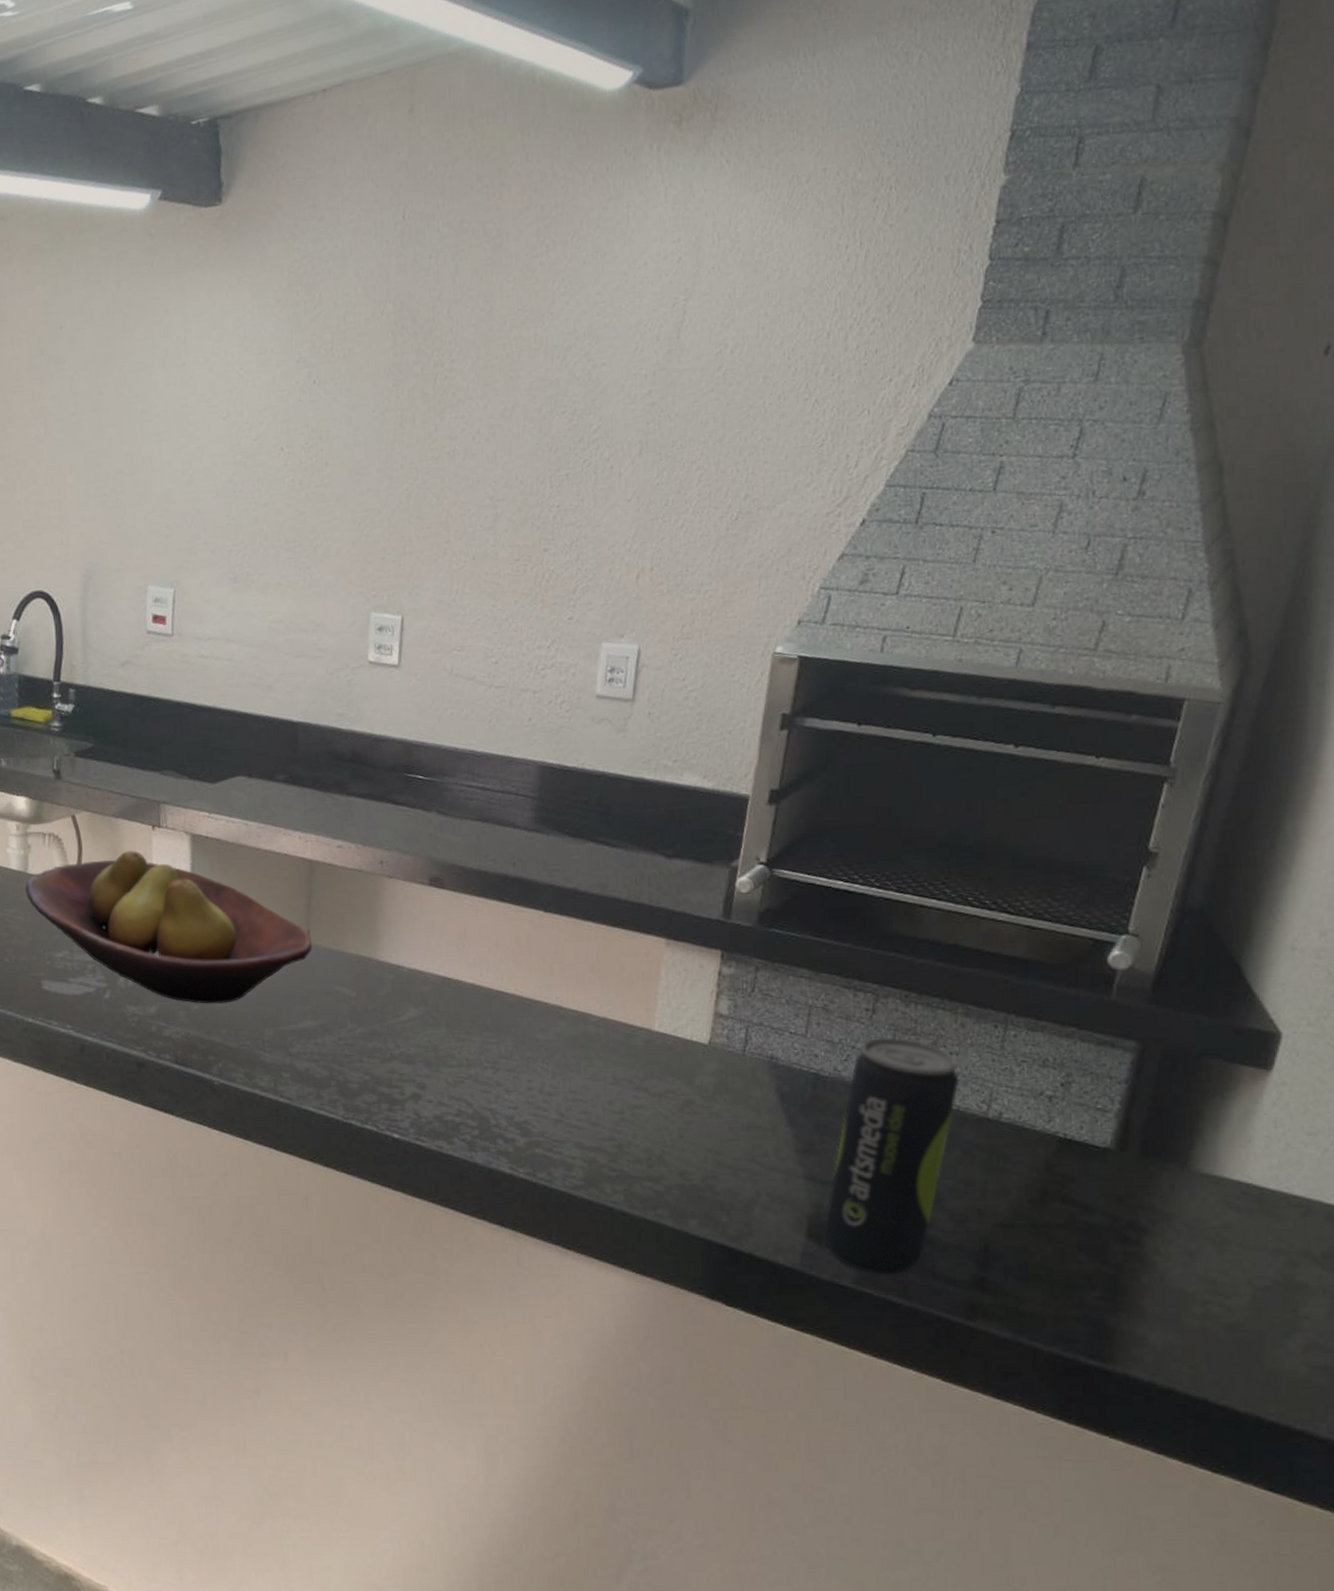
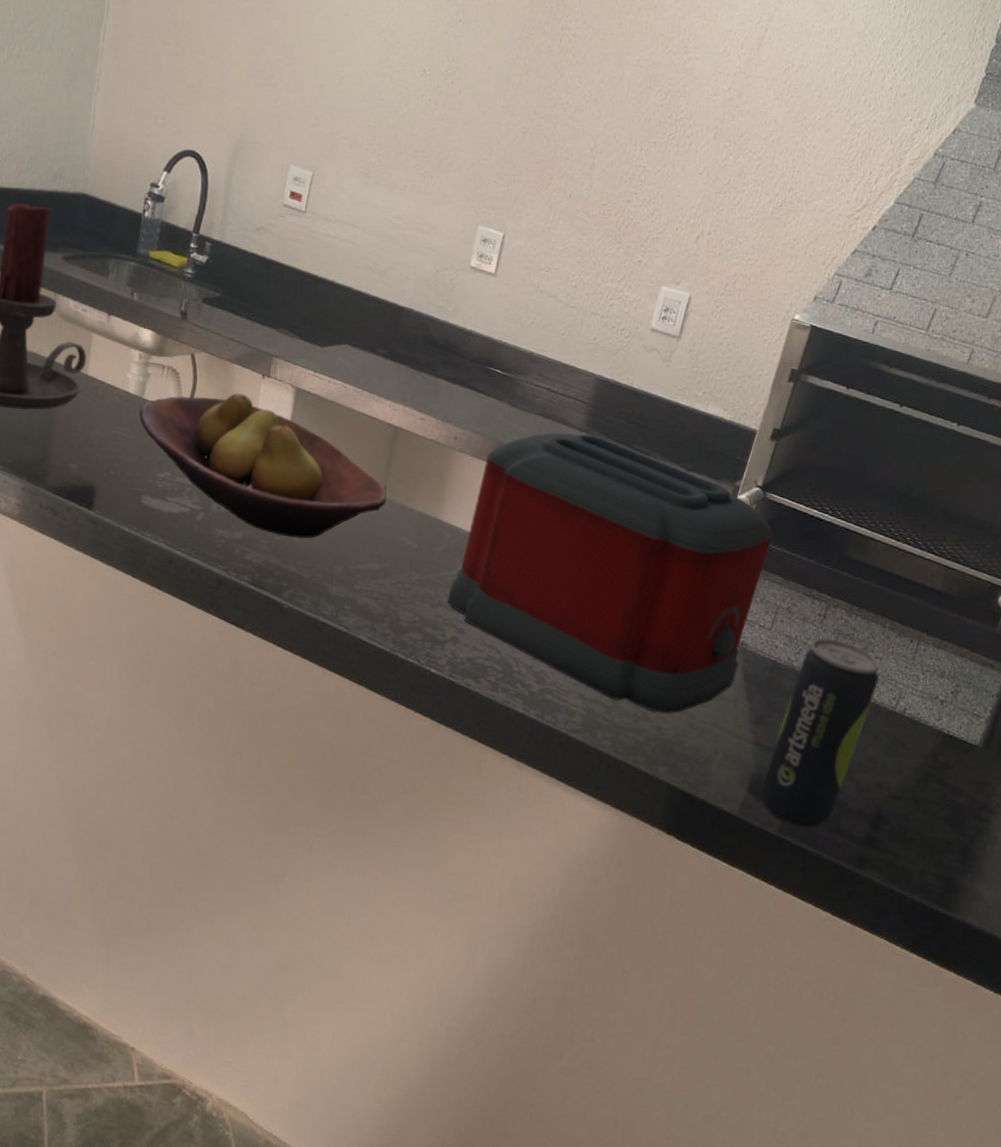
toaster: none [400,833,791,1154] -> present [448,432,774,714]

